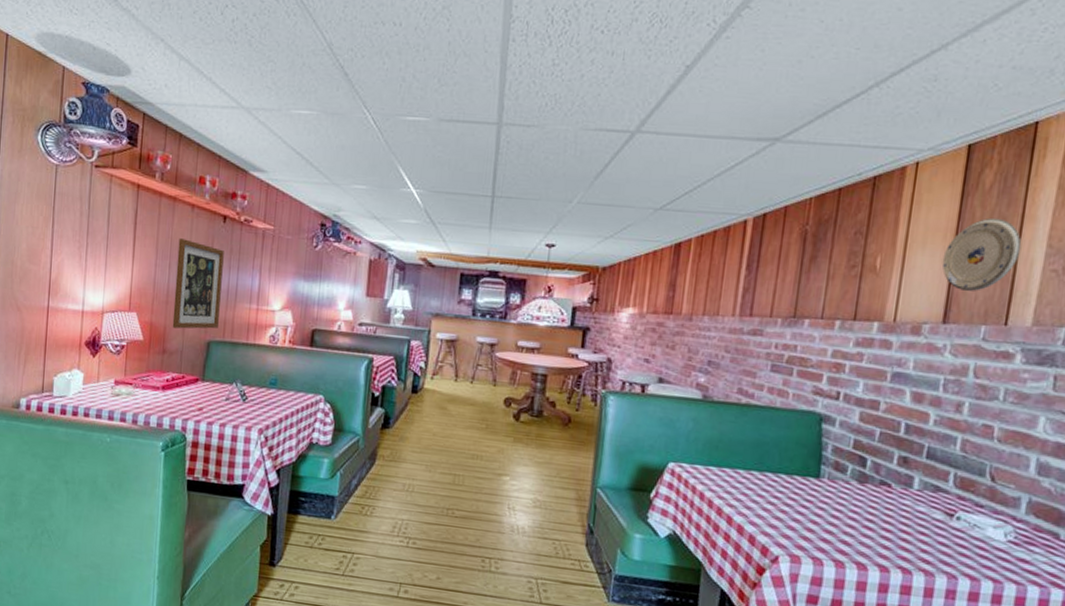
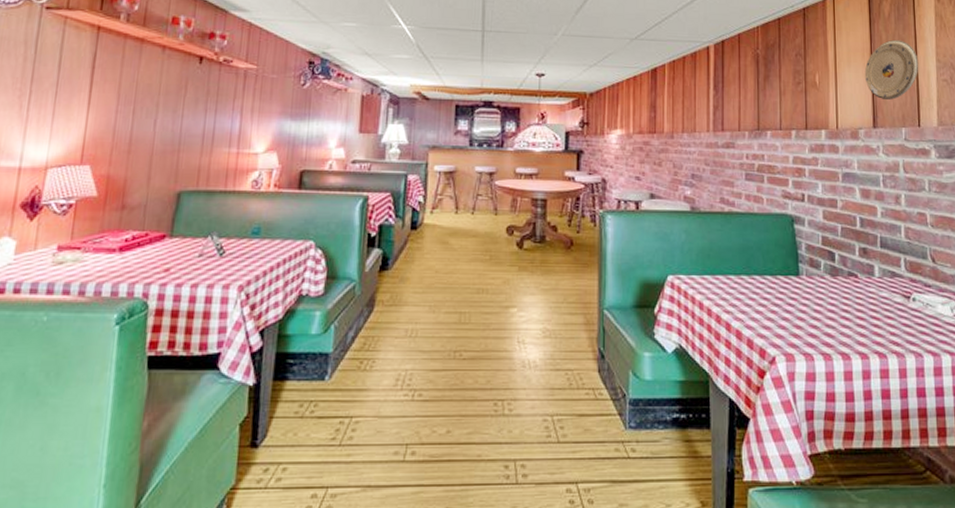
wall art: present [172,238,224,329] -> none [134,82,200,180]

